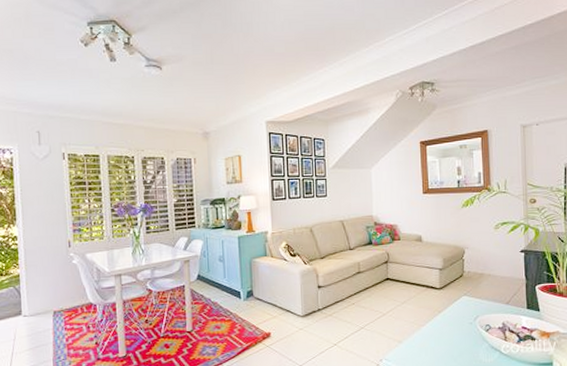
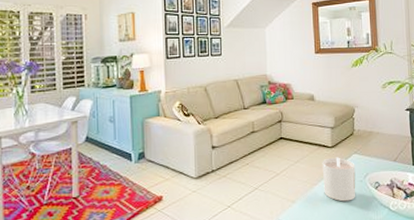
candle: none [429,299,465,343] -> present [322,157,356,202]

